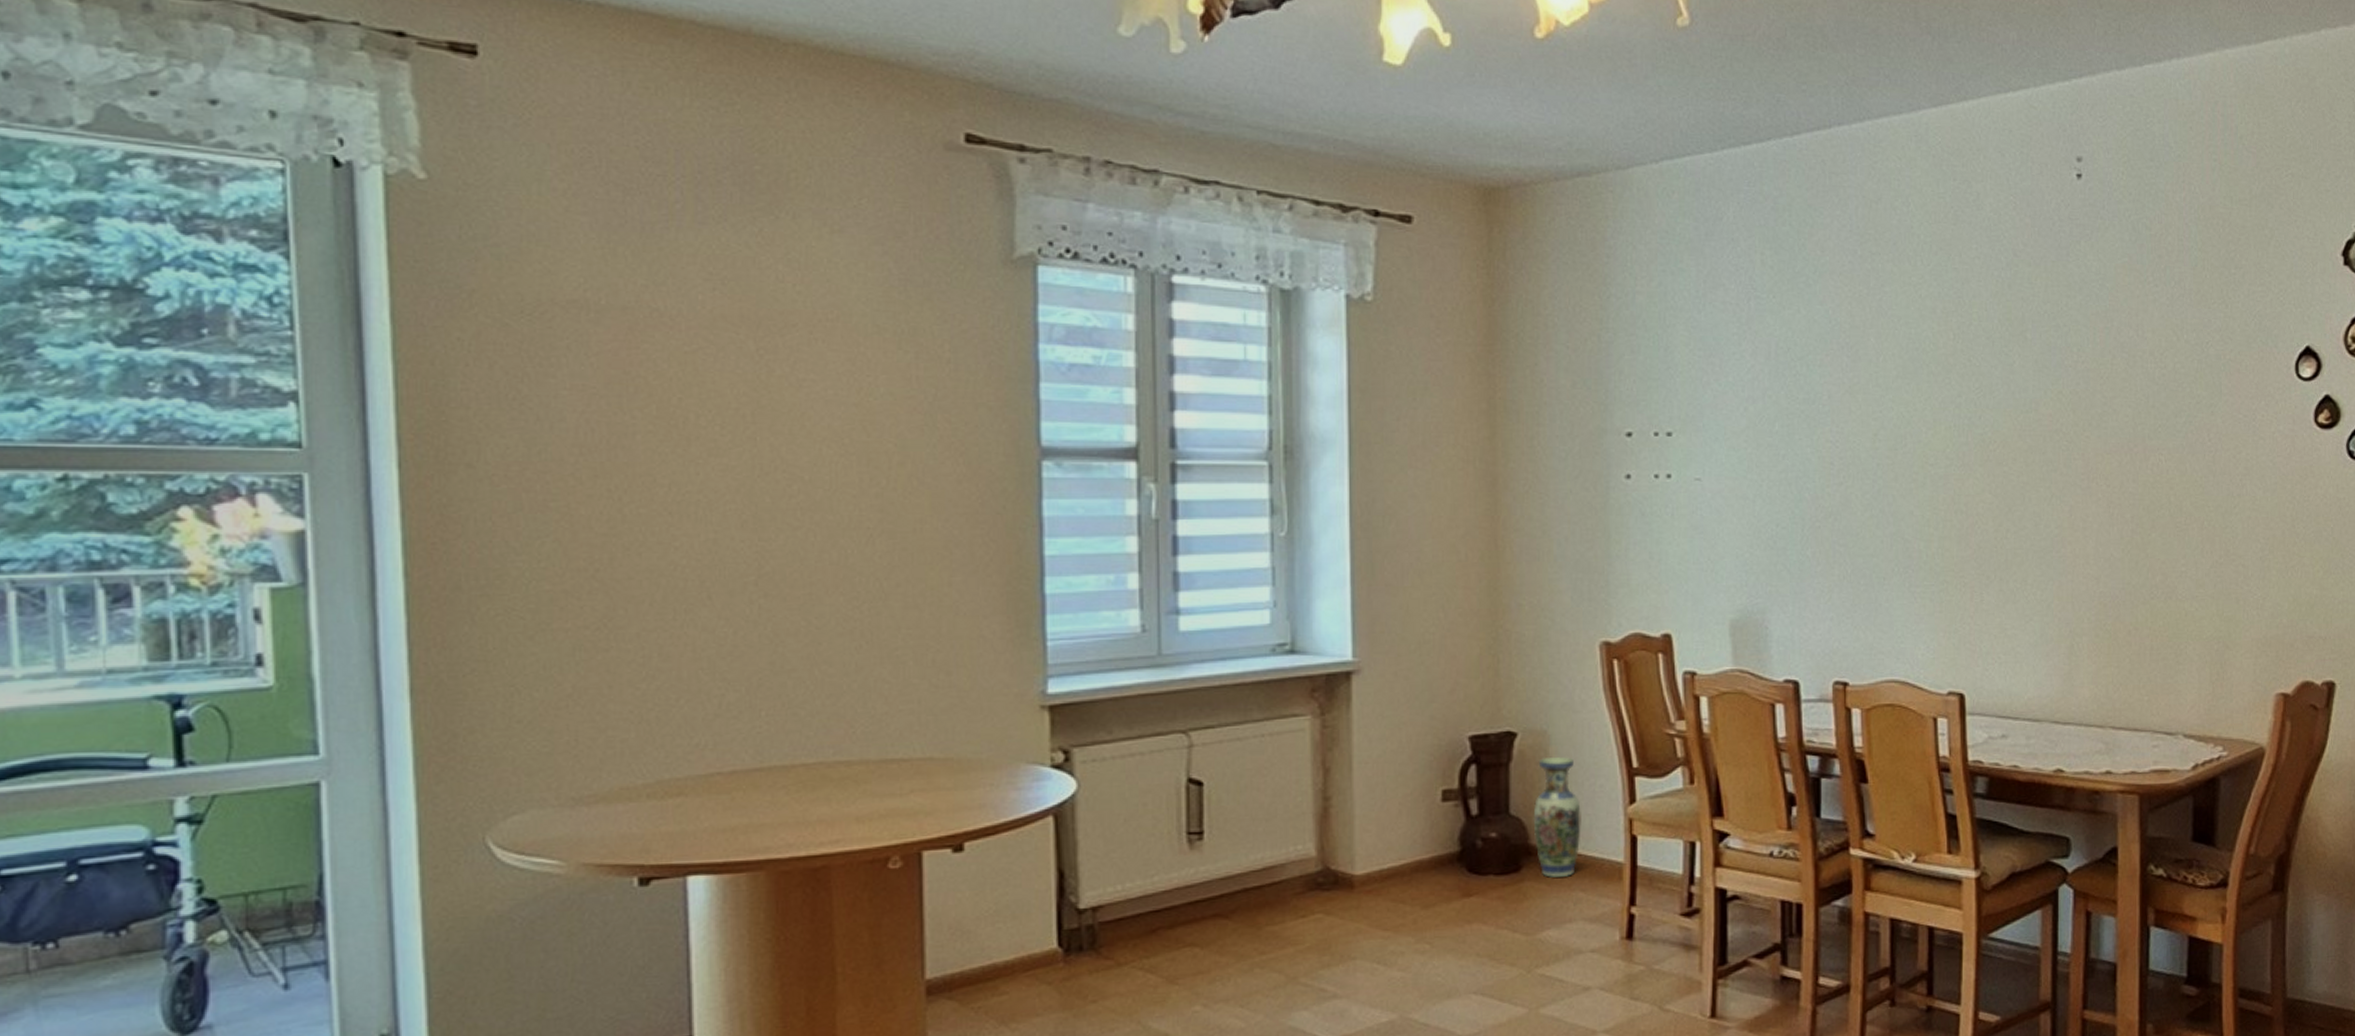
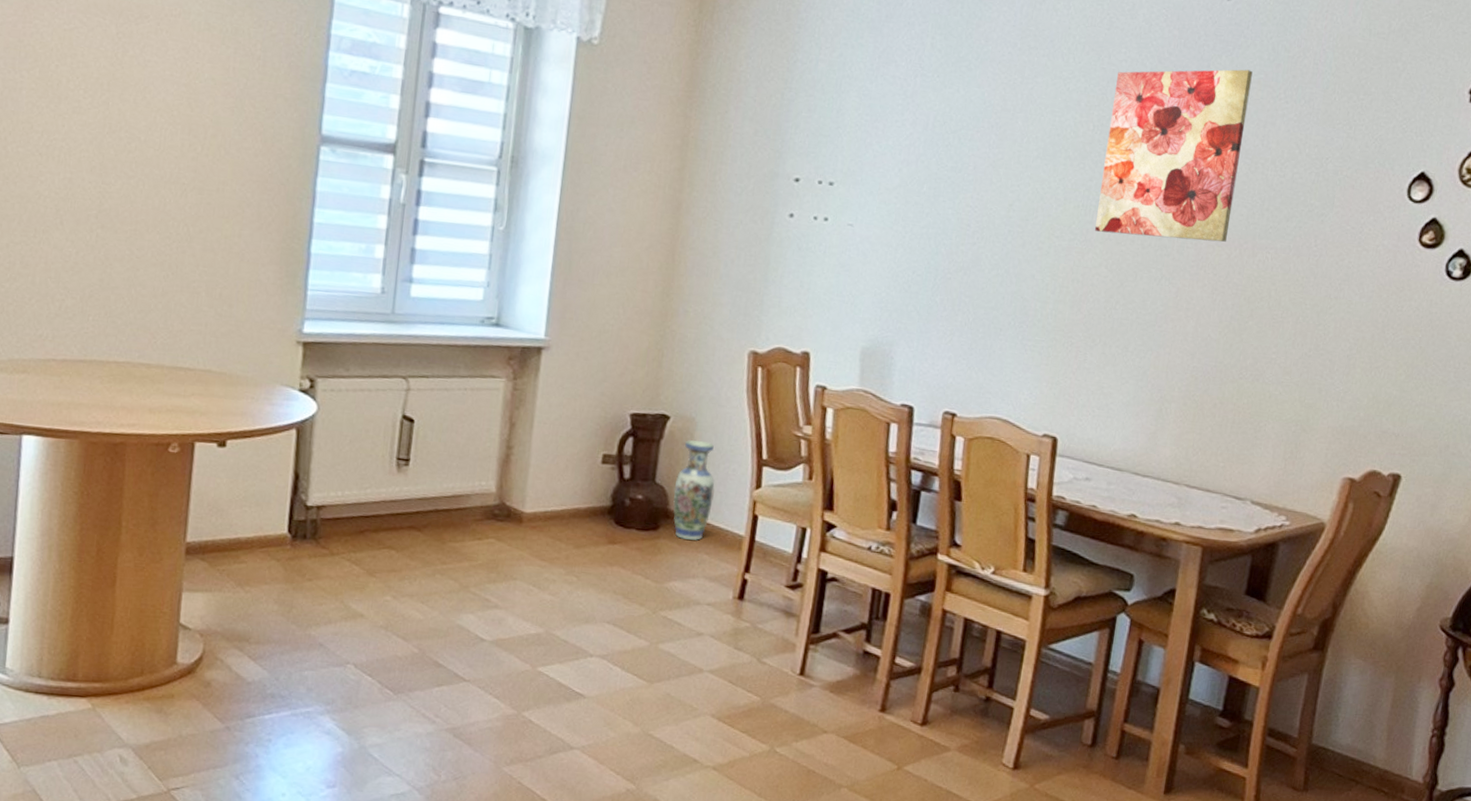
wall art: none [1971,254,2116,453] -> present [1094,69,1253,243]

